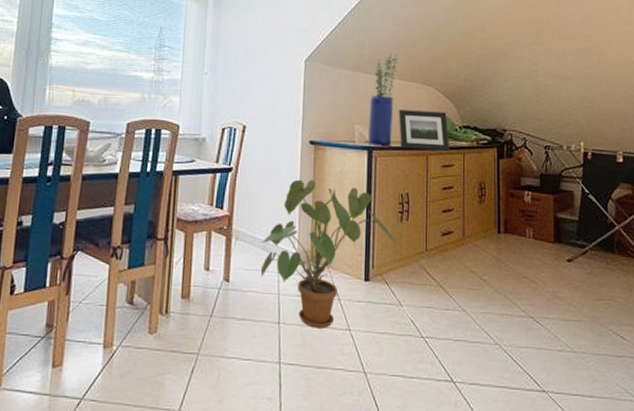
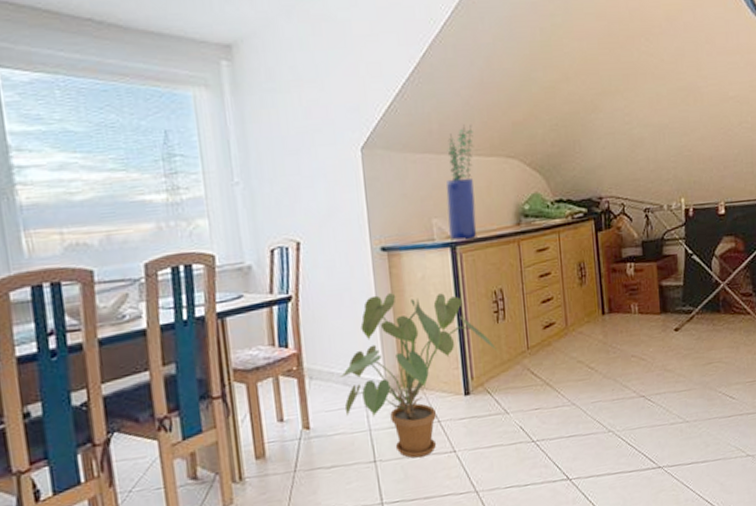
picture frame: present [398,109,450,151] -> none [480,187,544,238]

